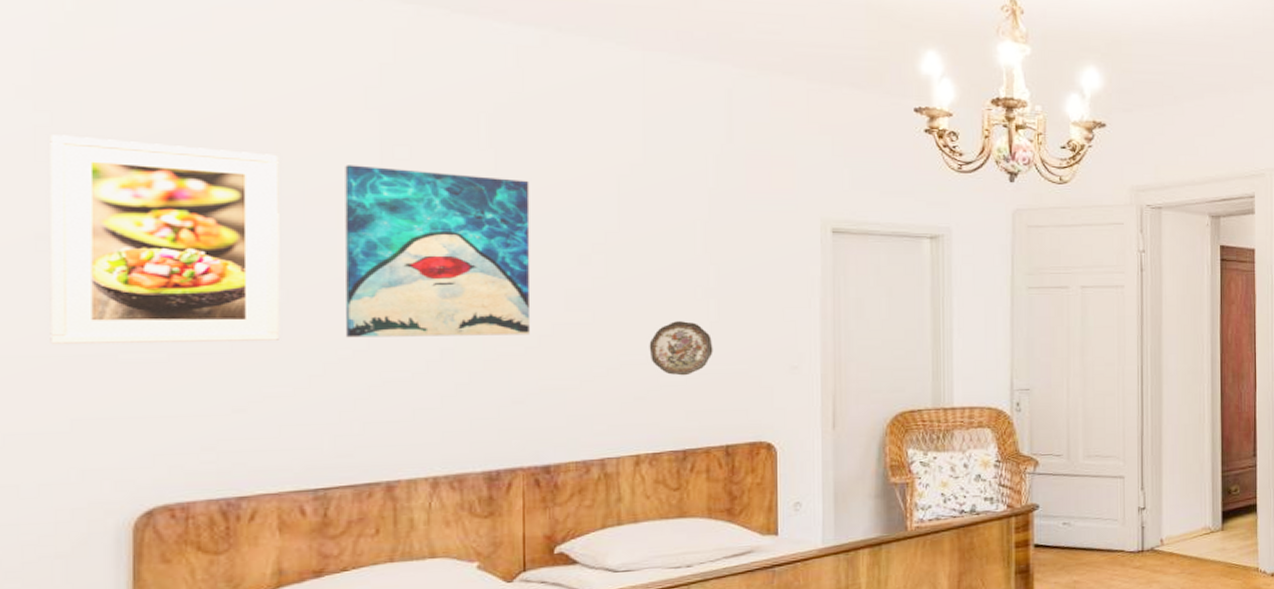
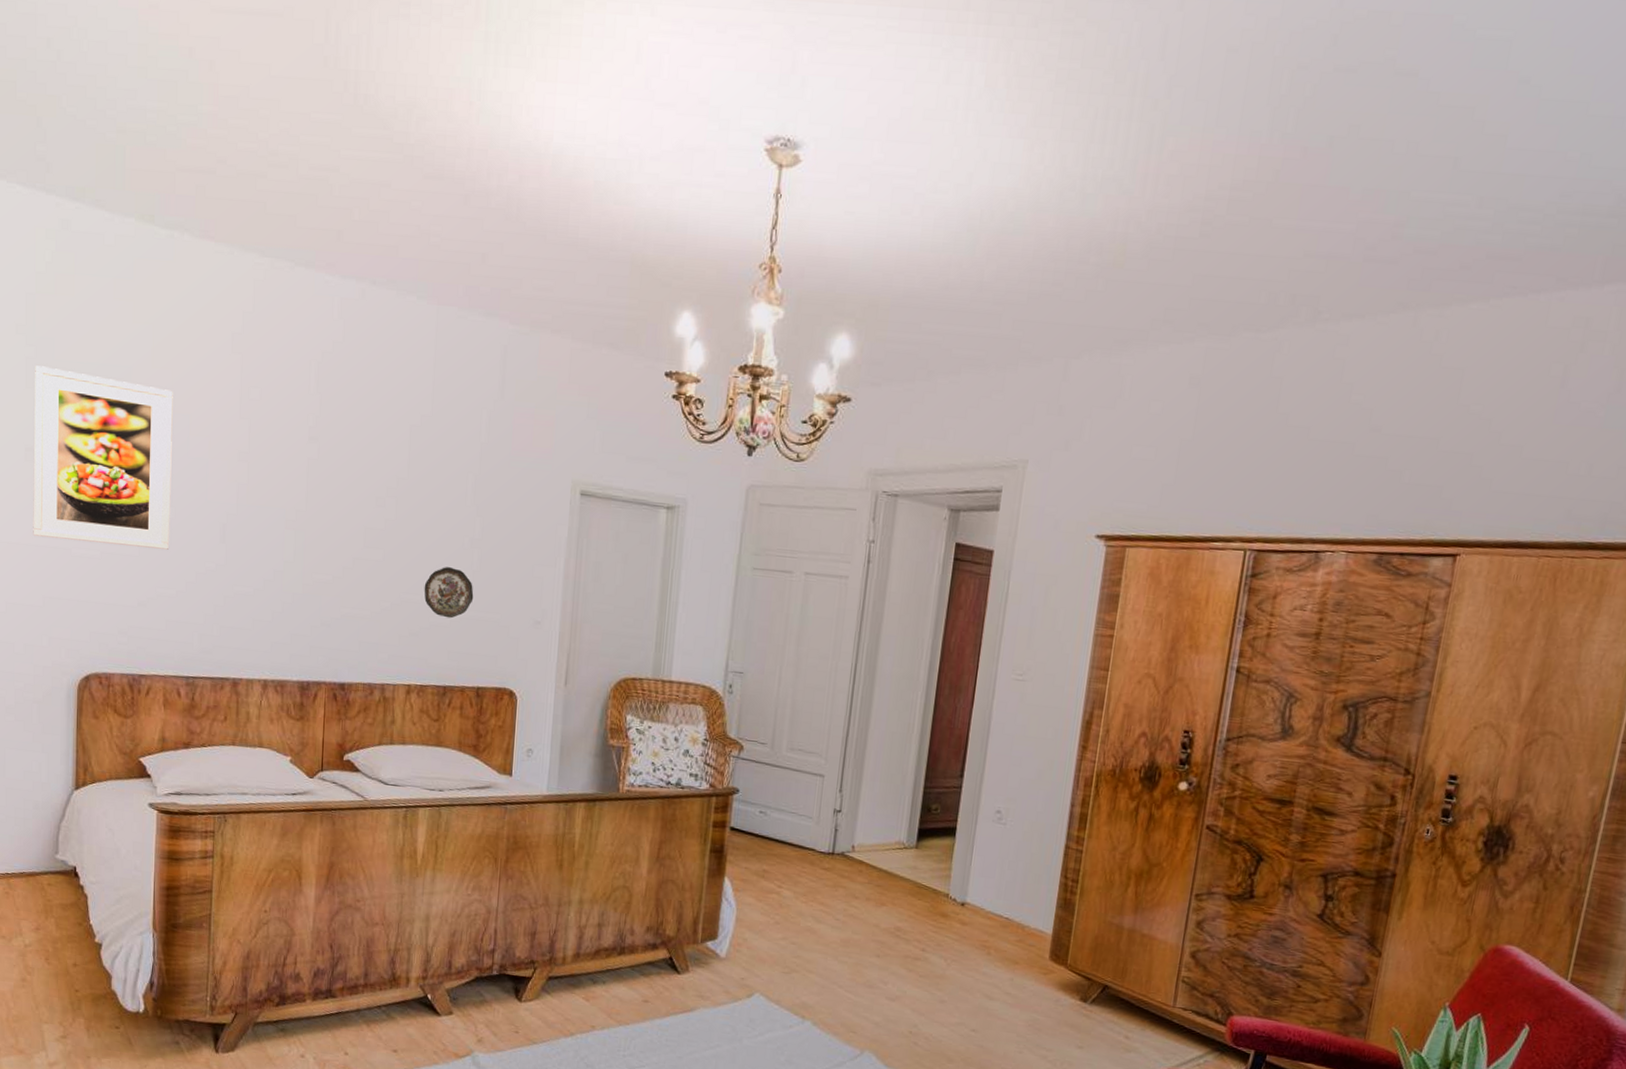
wall art: present [345,165,531,338] -> none [211,402,344,566]

